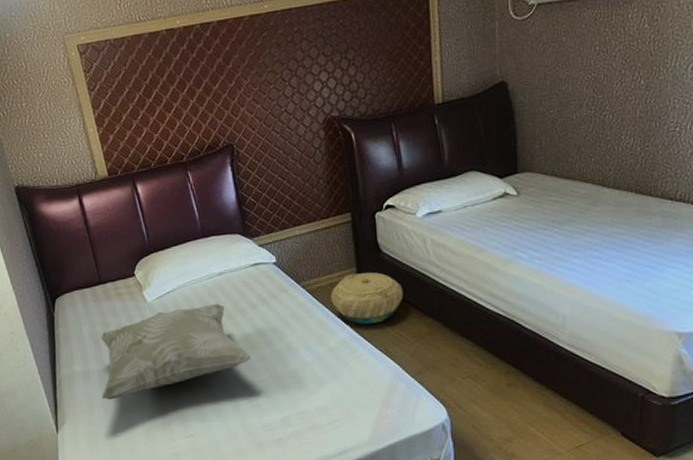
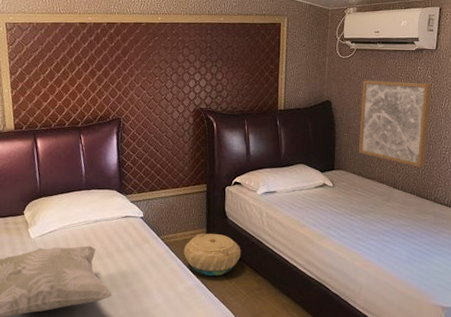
wall art: none [549,36,651,155] -> present [359,80,432,168]

